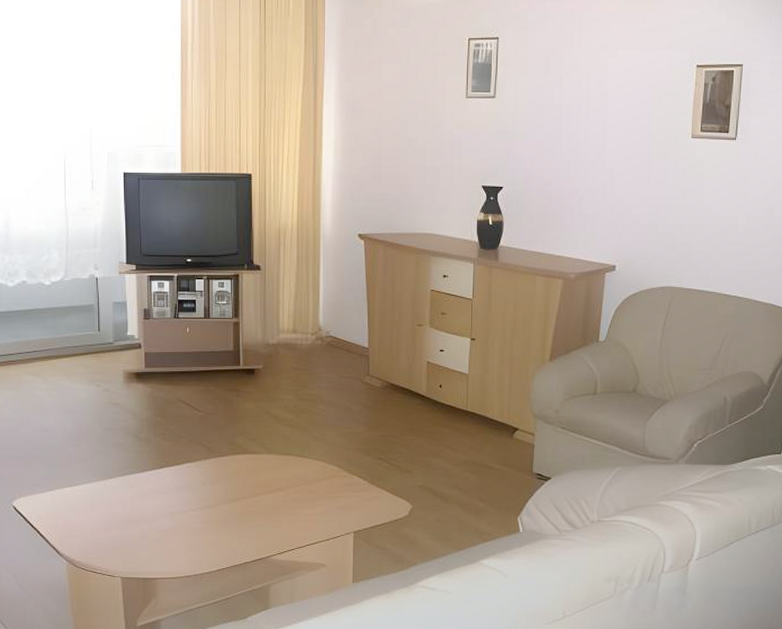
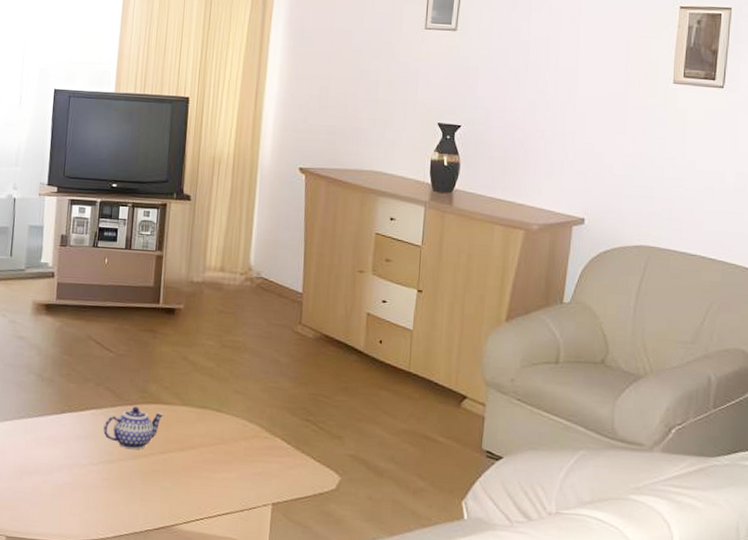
teapot: none [199,458,252,495] -> present [103,407,164,450]

